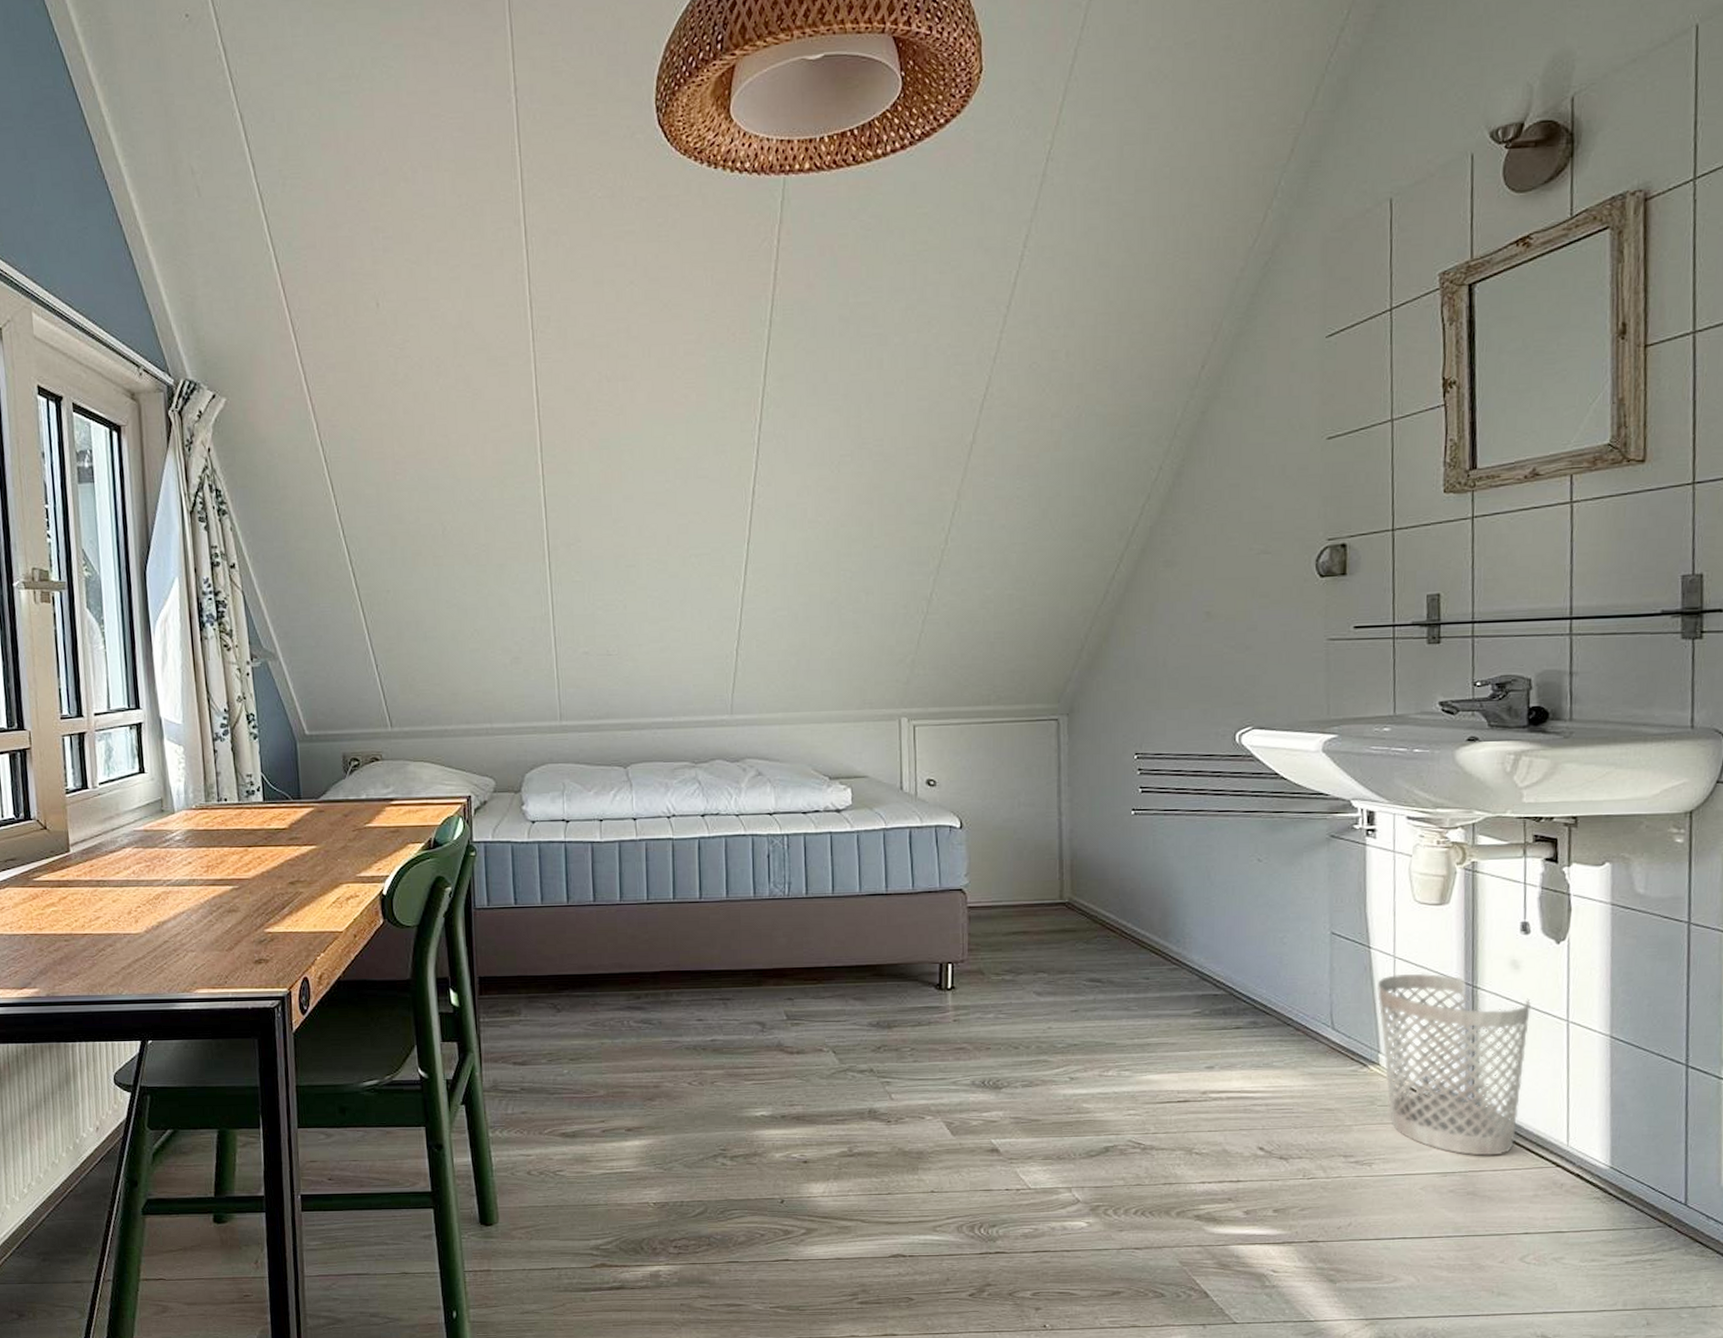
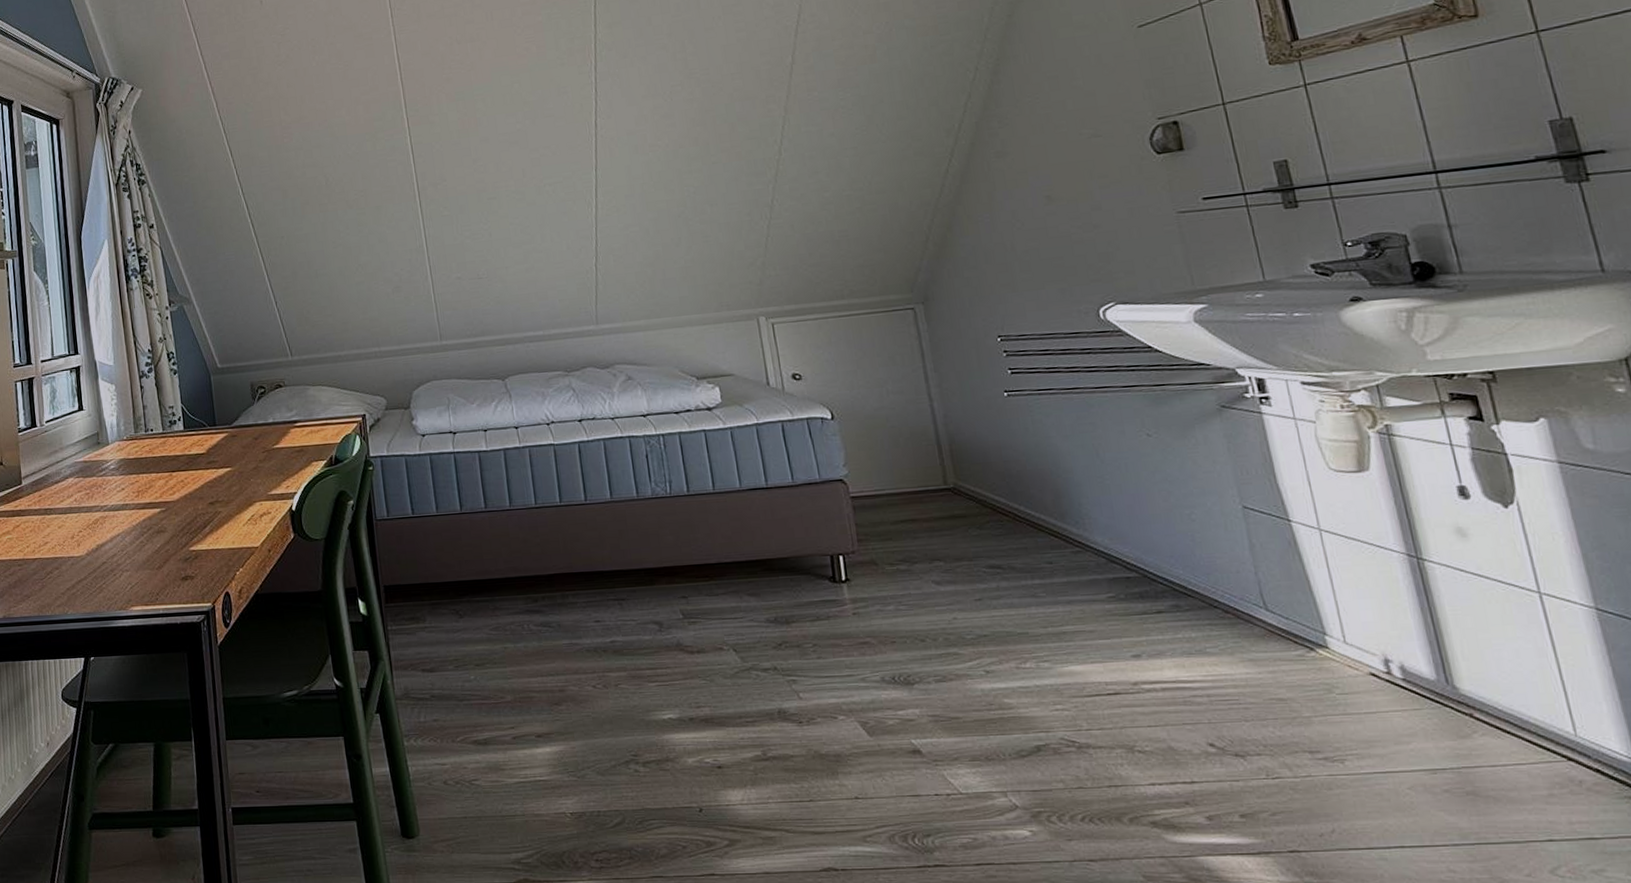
wastebasket: present [1377,973,1531,1156] -> none [1307,546,1509,749]

